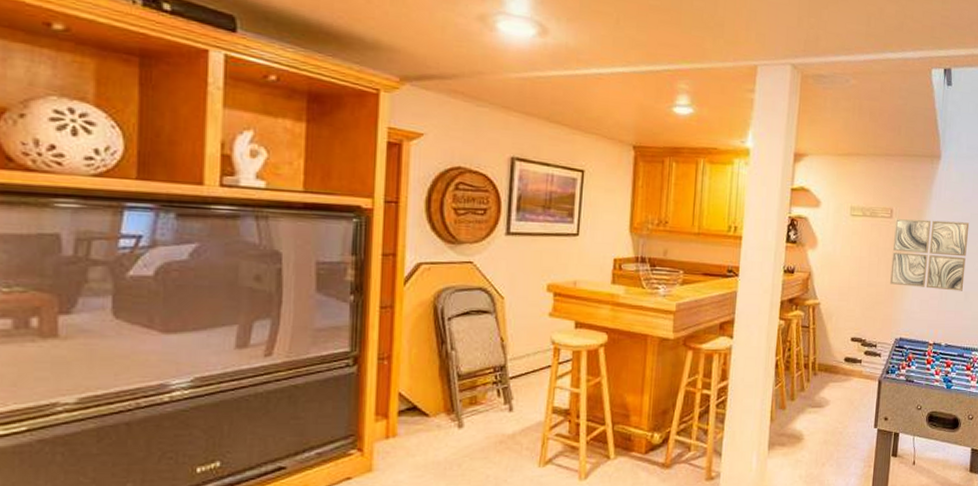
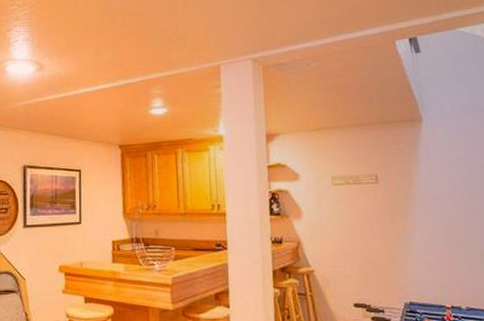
wall art: present [890,219,970,291] -> none [382,180,476,251]

